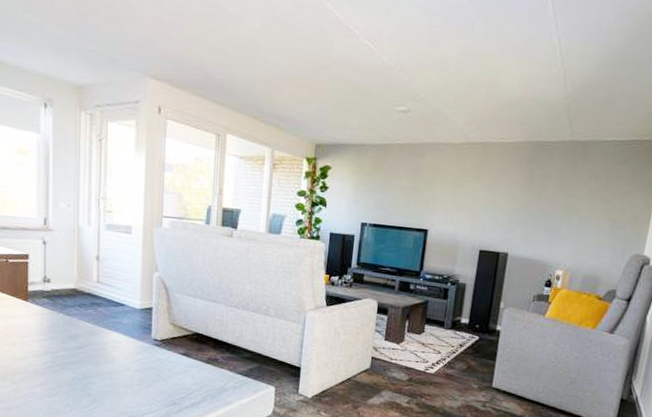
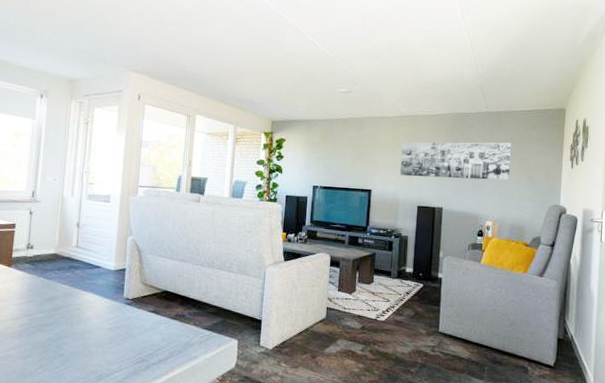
wall art: none [461,175,596,224] -> present [399,142,511,181]

